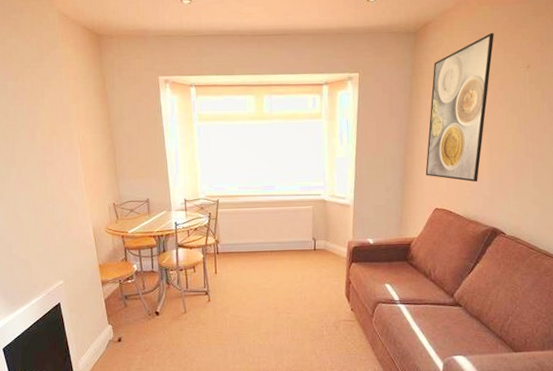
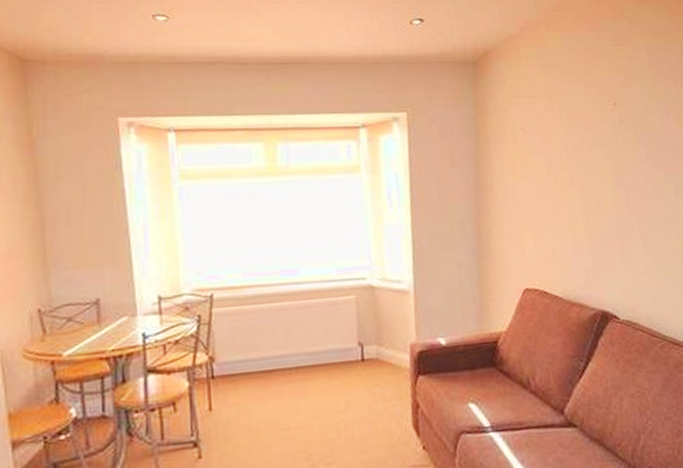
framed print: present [425,33,494,182] -> none [501,65,575,251]

